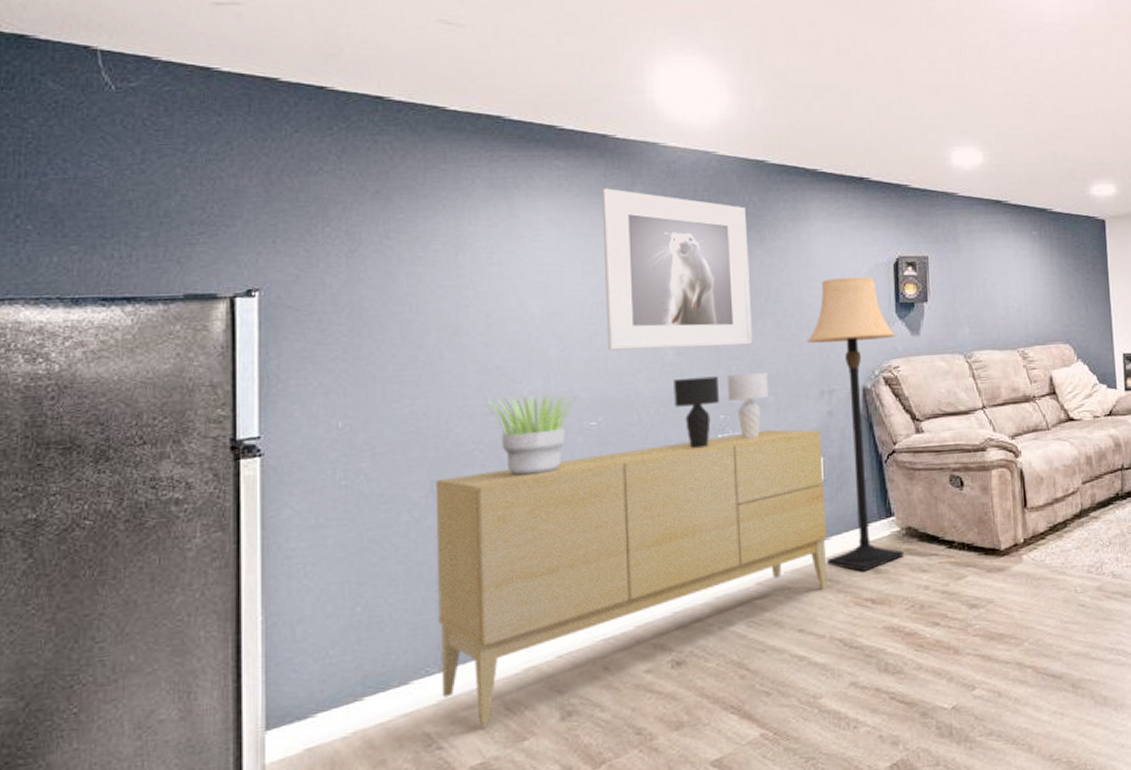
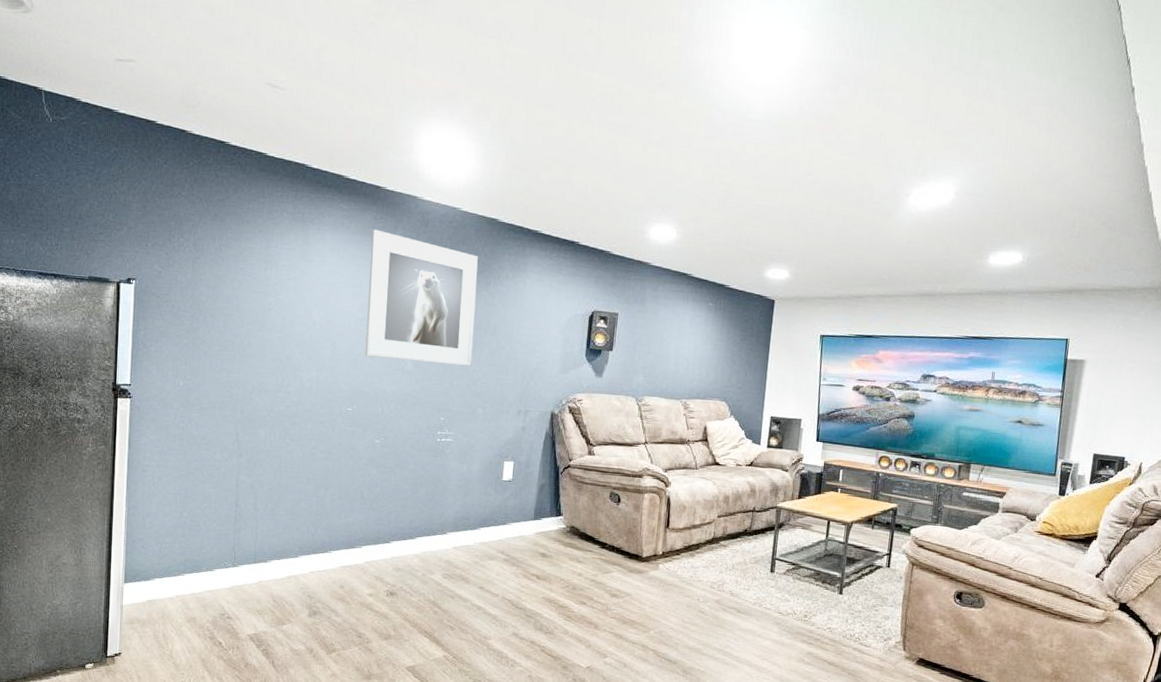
sideboard: present [435,429,828,725] -> none [234,433,514,608]
potted plant: present [486,393,578,475] -> none [277,381,341,440]
table lamp: present [673,372,768,449] -> none [408,384,480,440]
lamp: present [806,276,903,572] -> none [507,322,584,554]

